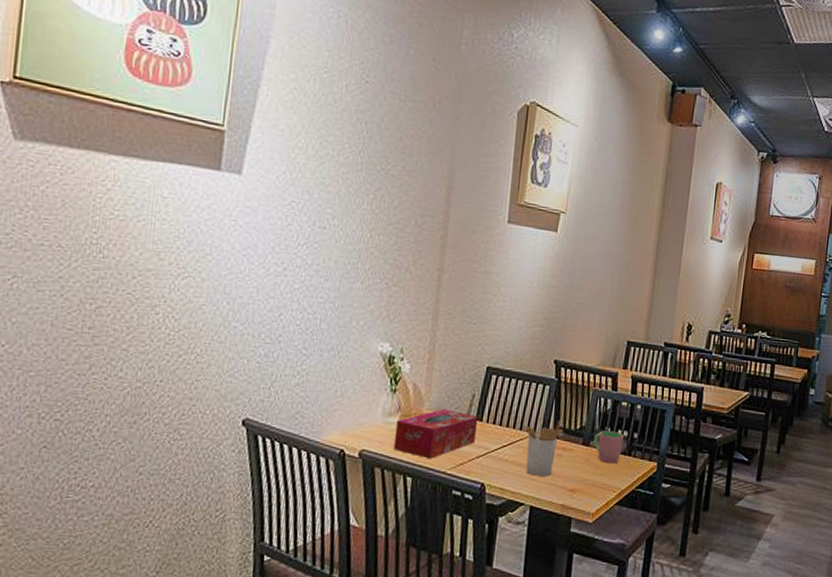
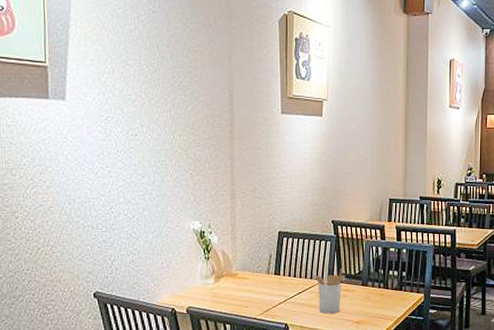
tissue box: present [393,409,479,459] -> none [212,269,277,309]
cup: present [593,430,624,464] -> none [371,272,394,299]

